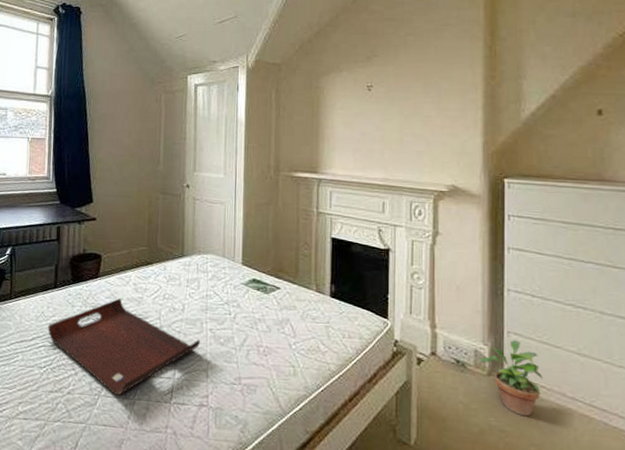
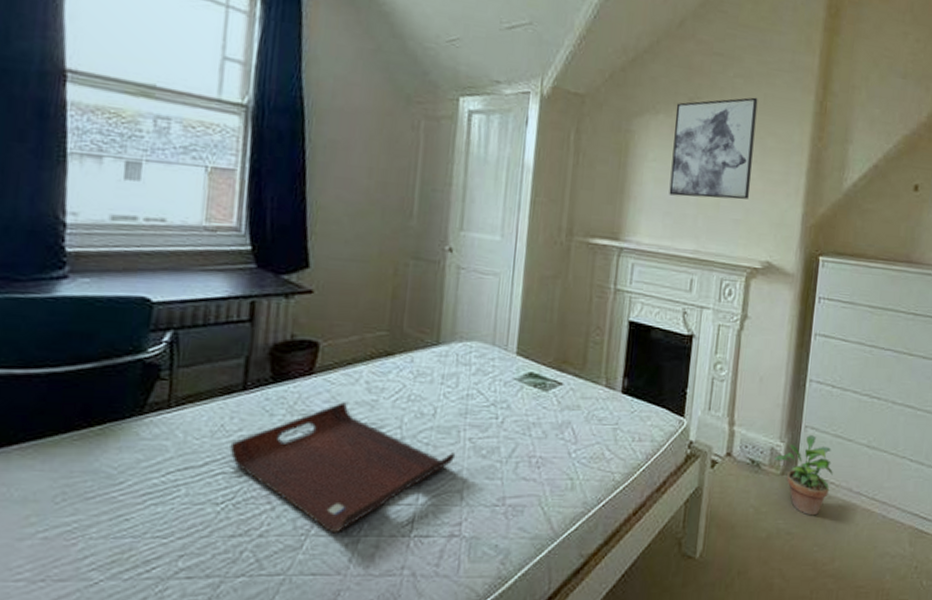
wall art: none [356,50,430,135] -> present [669,97,758,200]

